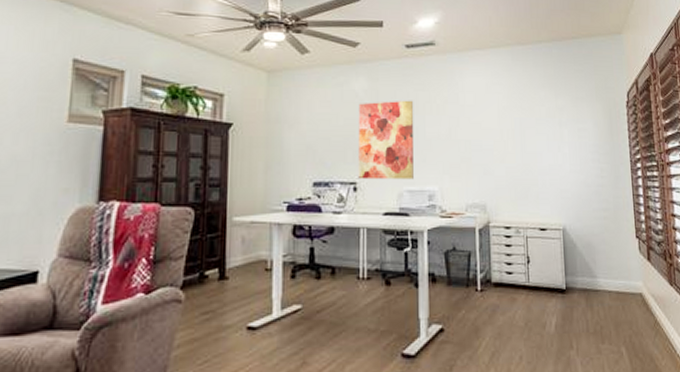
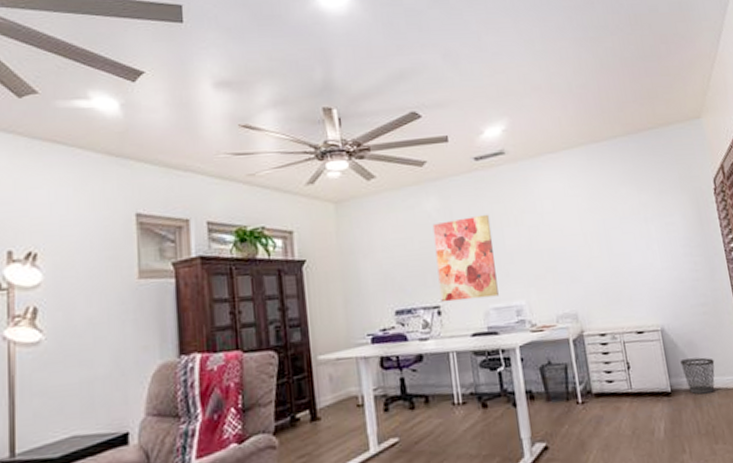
wastebasket: none [577,259,609,295] -> present [680,357,715,395]

